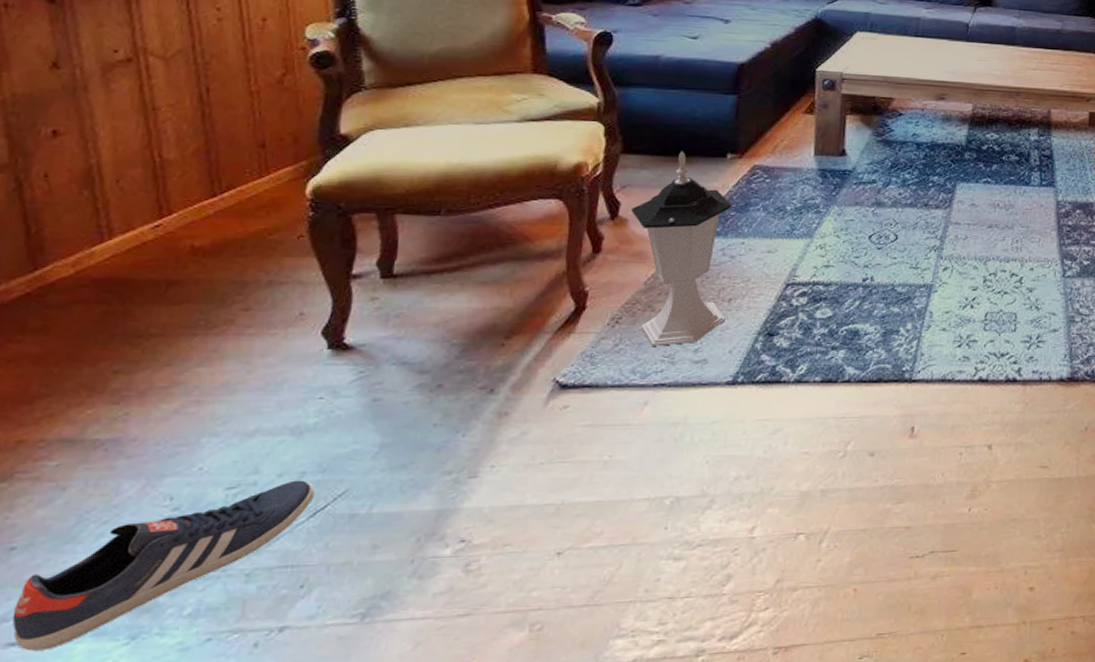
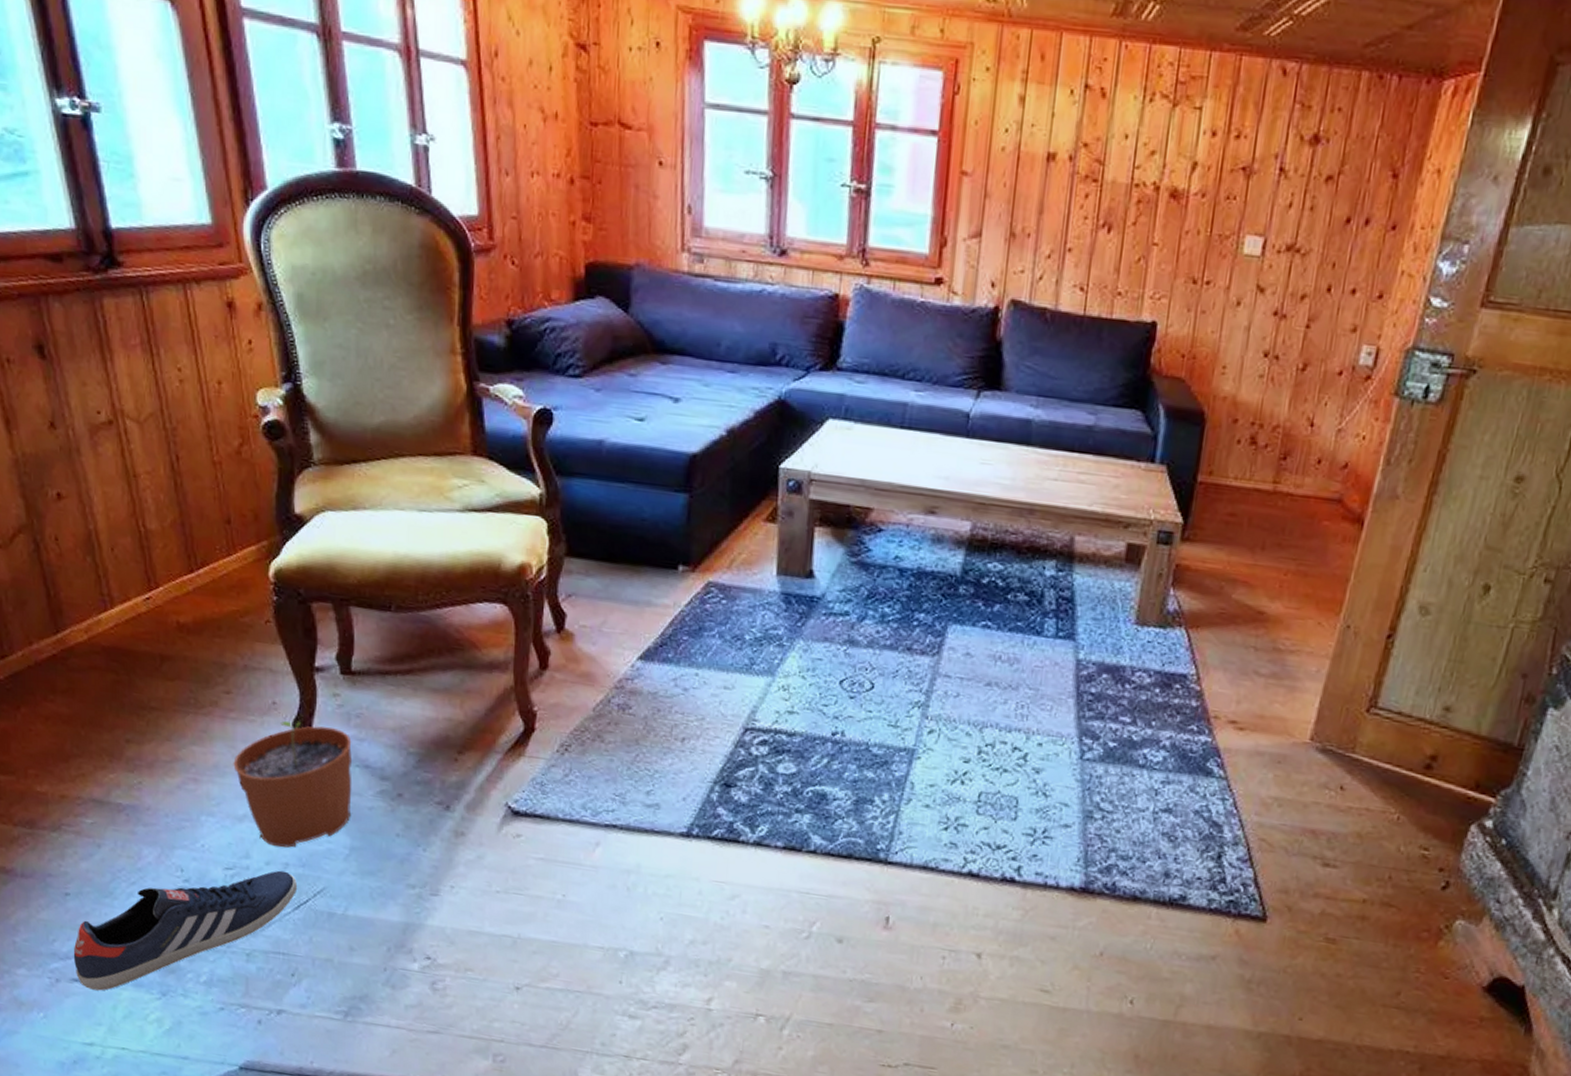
plant pot: none [247,329,389,457] -> present [233,720,352,848]
lantern: present [631,151,732,346] -> none [578,558,684,784]

